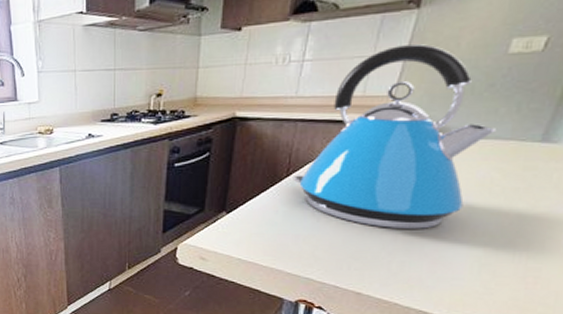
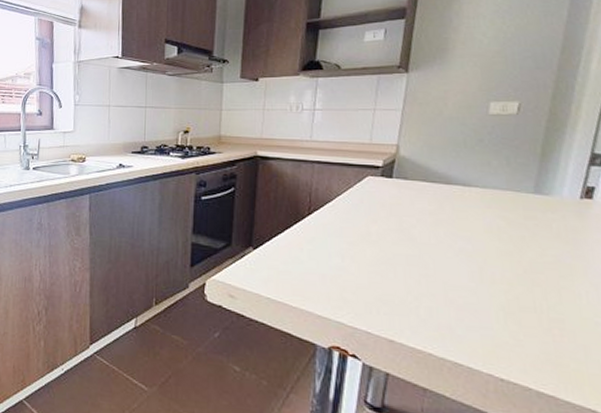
kettle: present [293,44,496,229] -> none [314,102,492,274]

